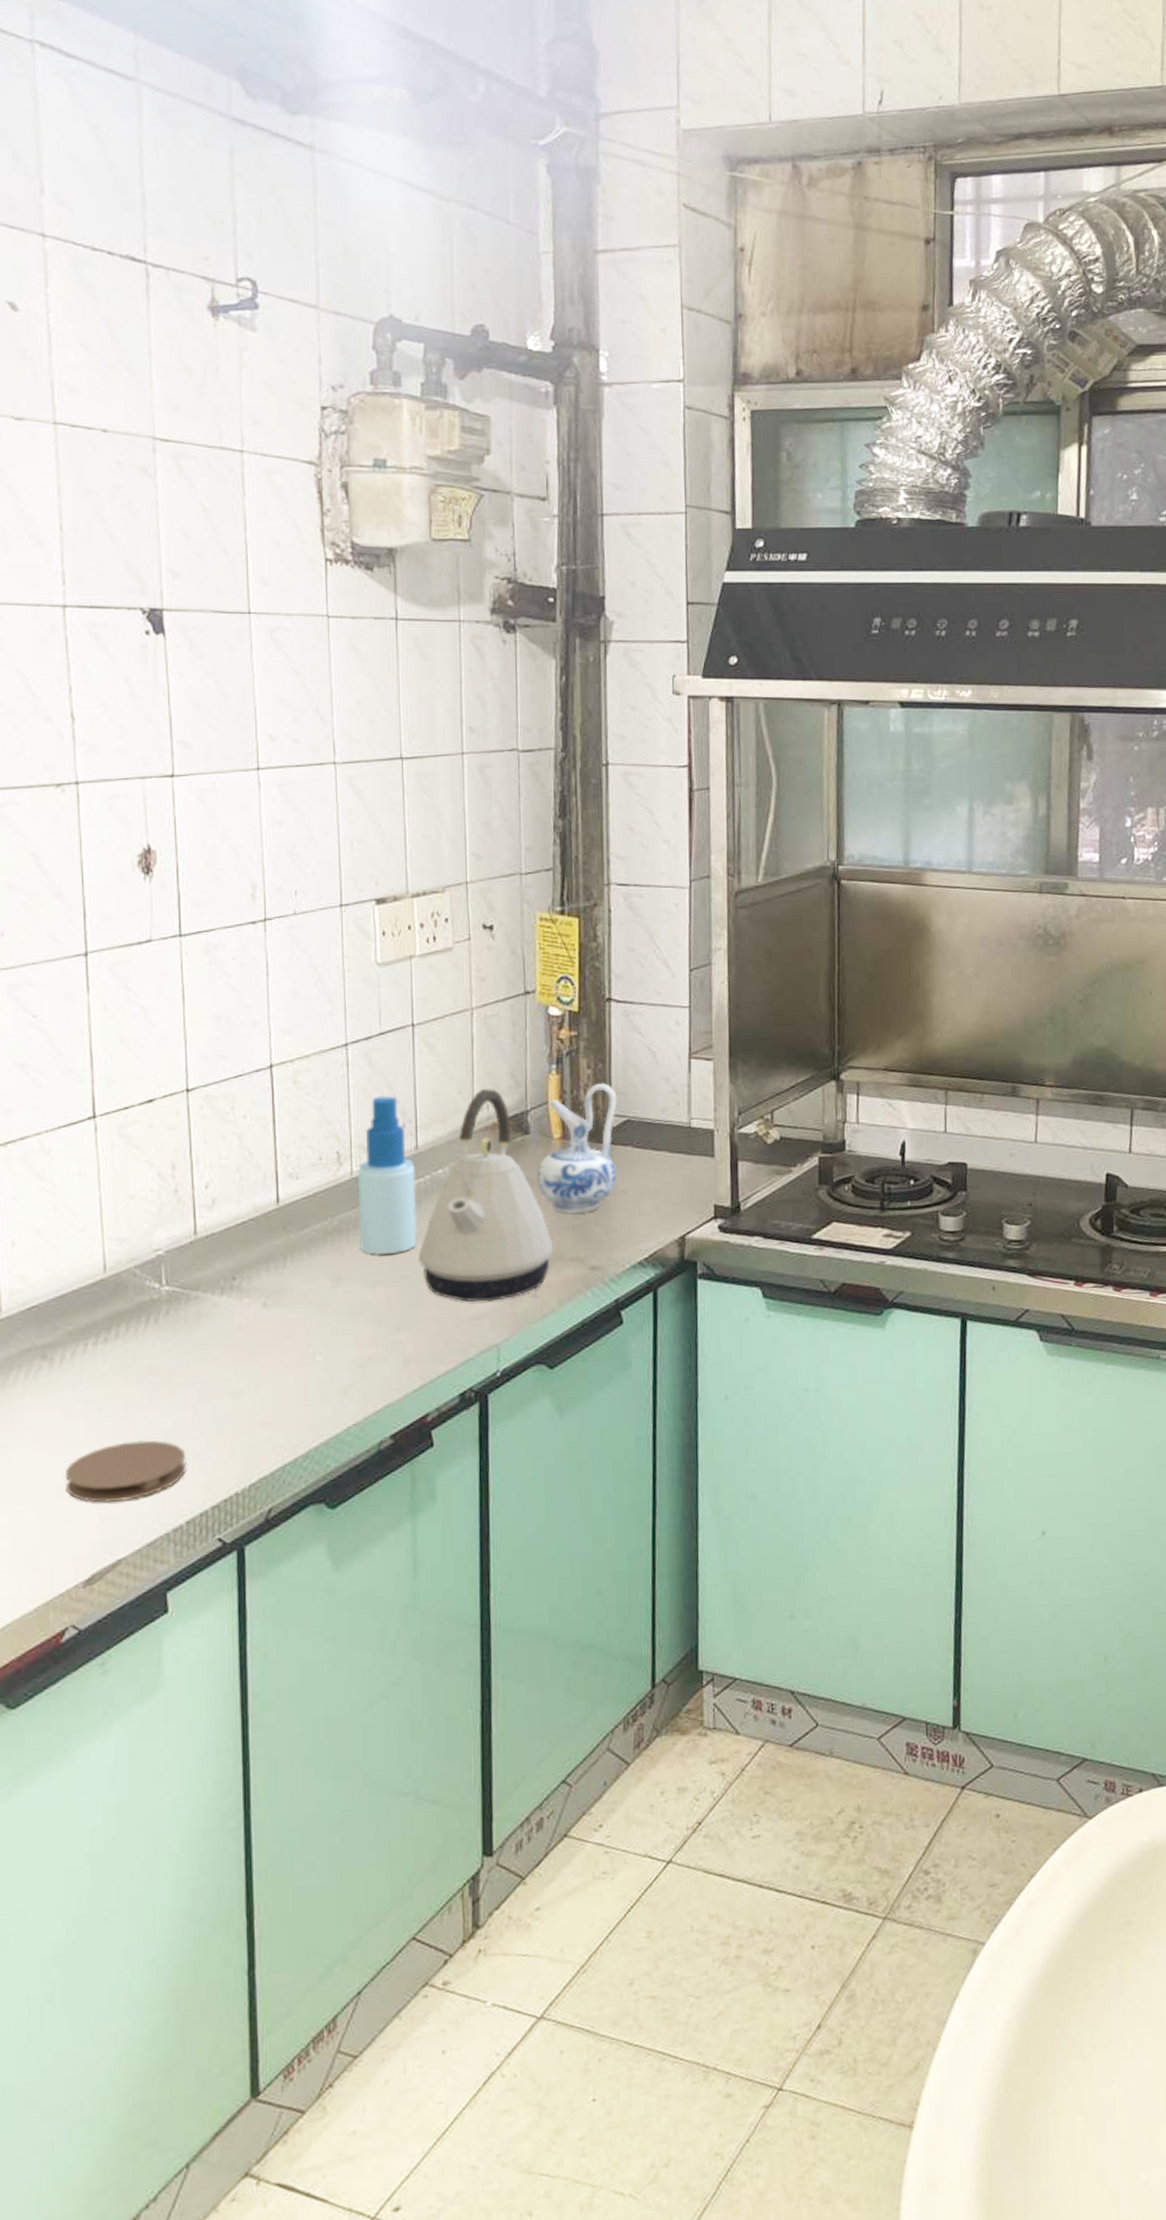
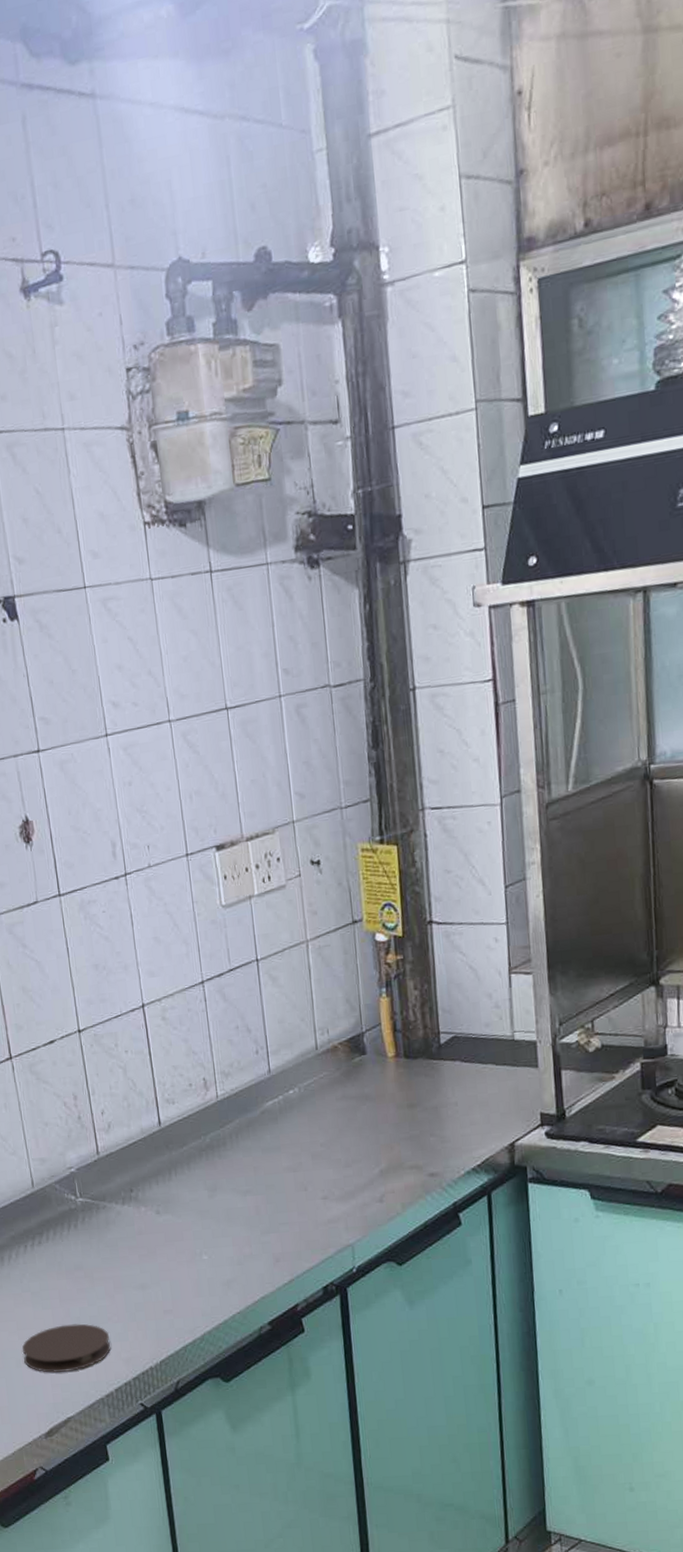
spray bottle: present [357,1095,417,1256] -> none [222,1026,277,1168]
kettle: present [417,1088,554,1302] -> none [278,1013,395,1207]
ceramic pitcher: present [538,1082,618,1215] -> none [376,1002,449,1127]

